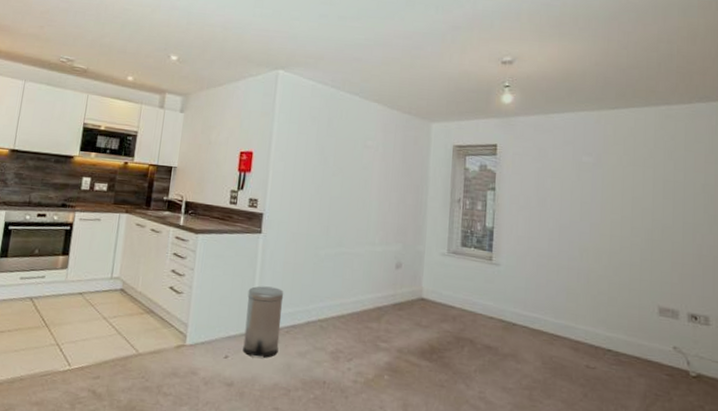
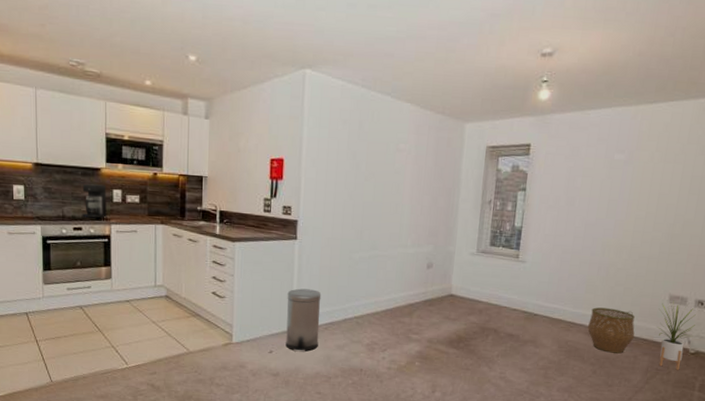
coffee maker: none [47,170,77,206] -> present [81,183,107,219]
basket: none [573,318,626,374] -> present [587,307,635,354]
house plant: none [649,313,692,397] -> present [657,300,696,370]

